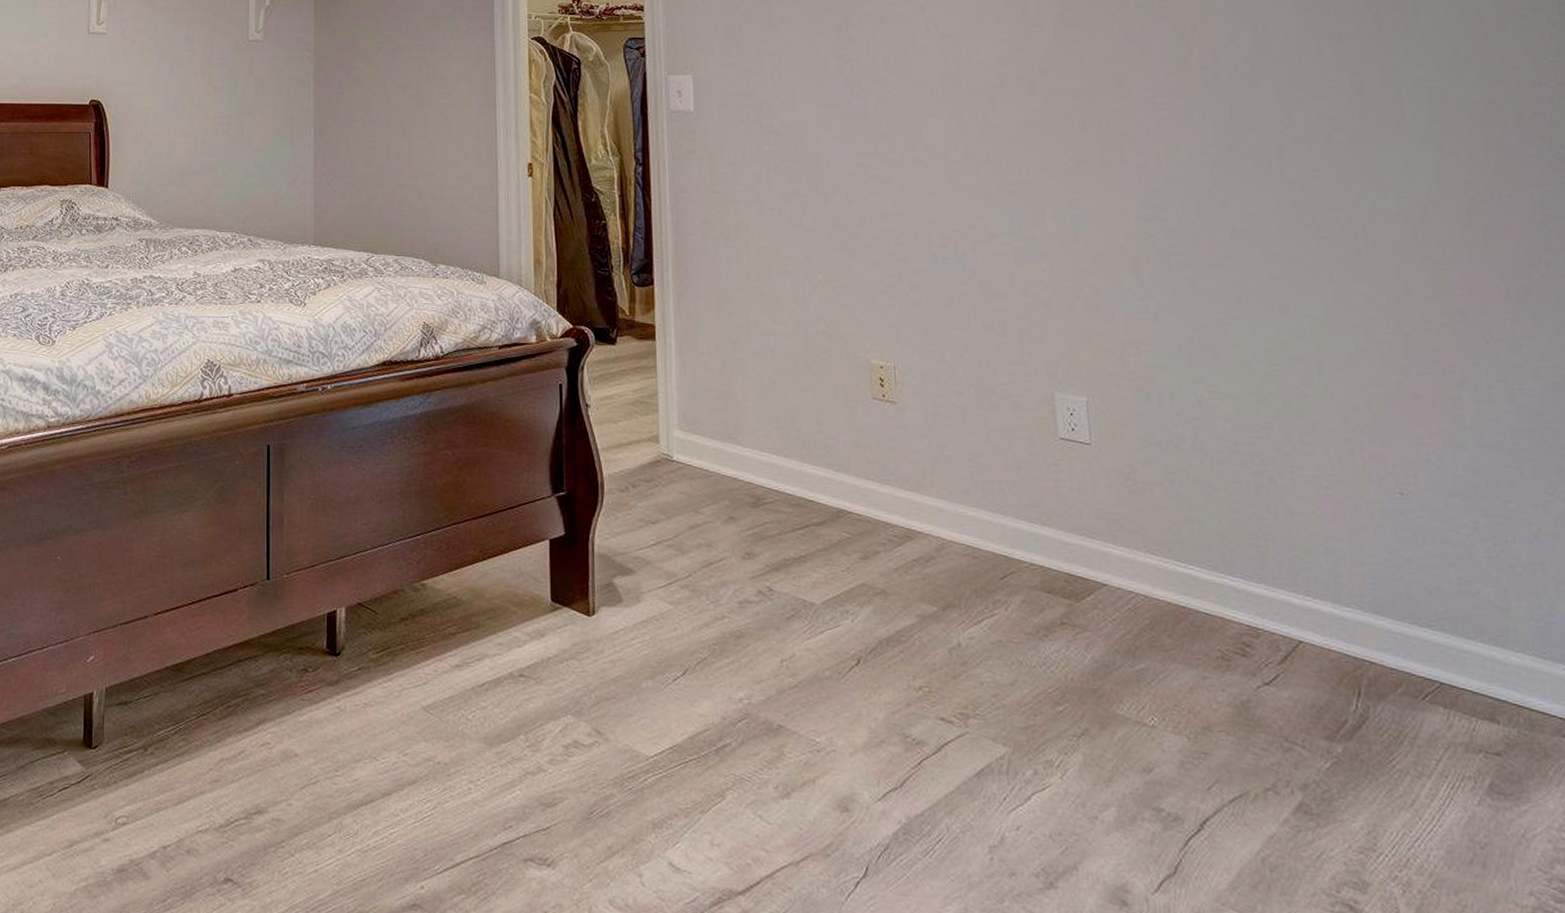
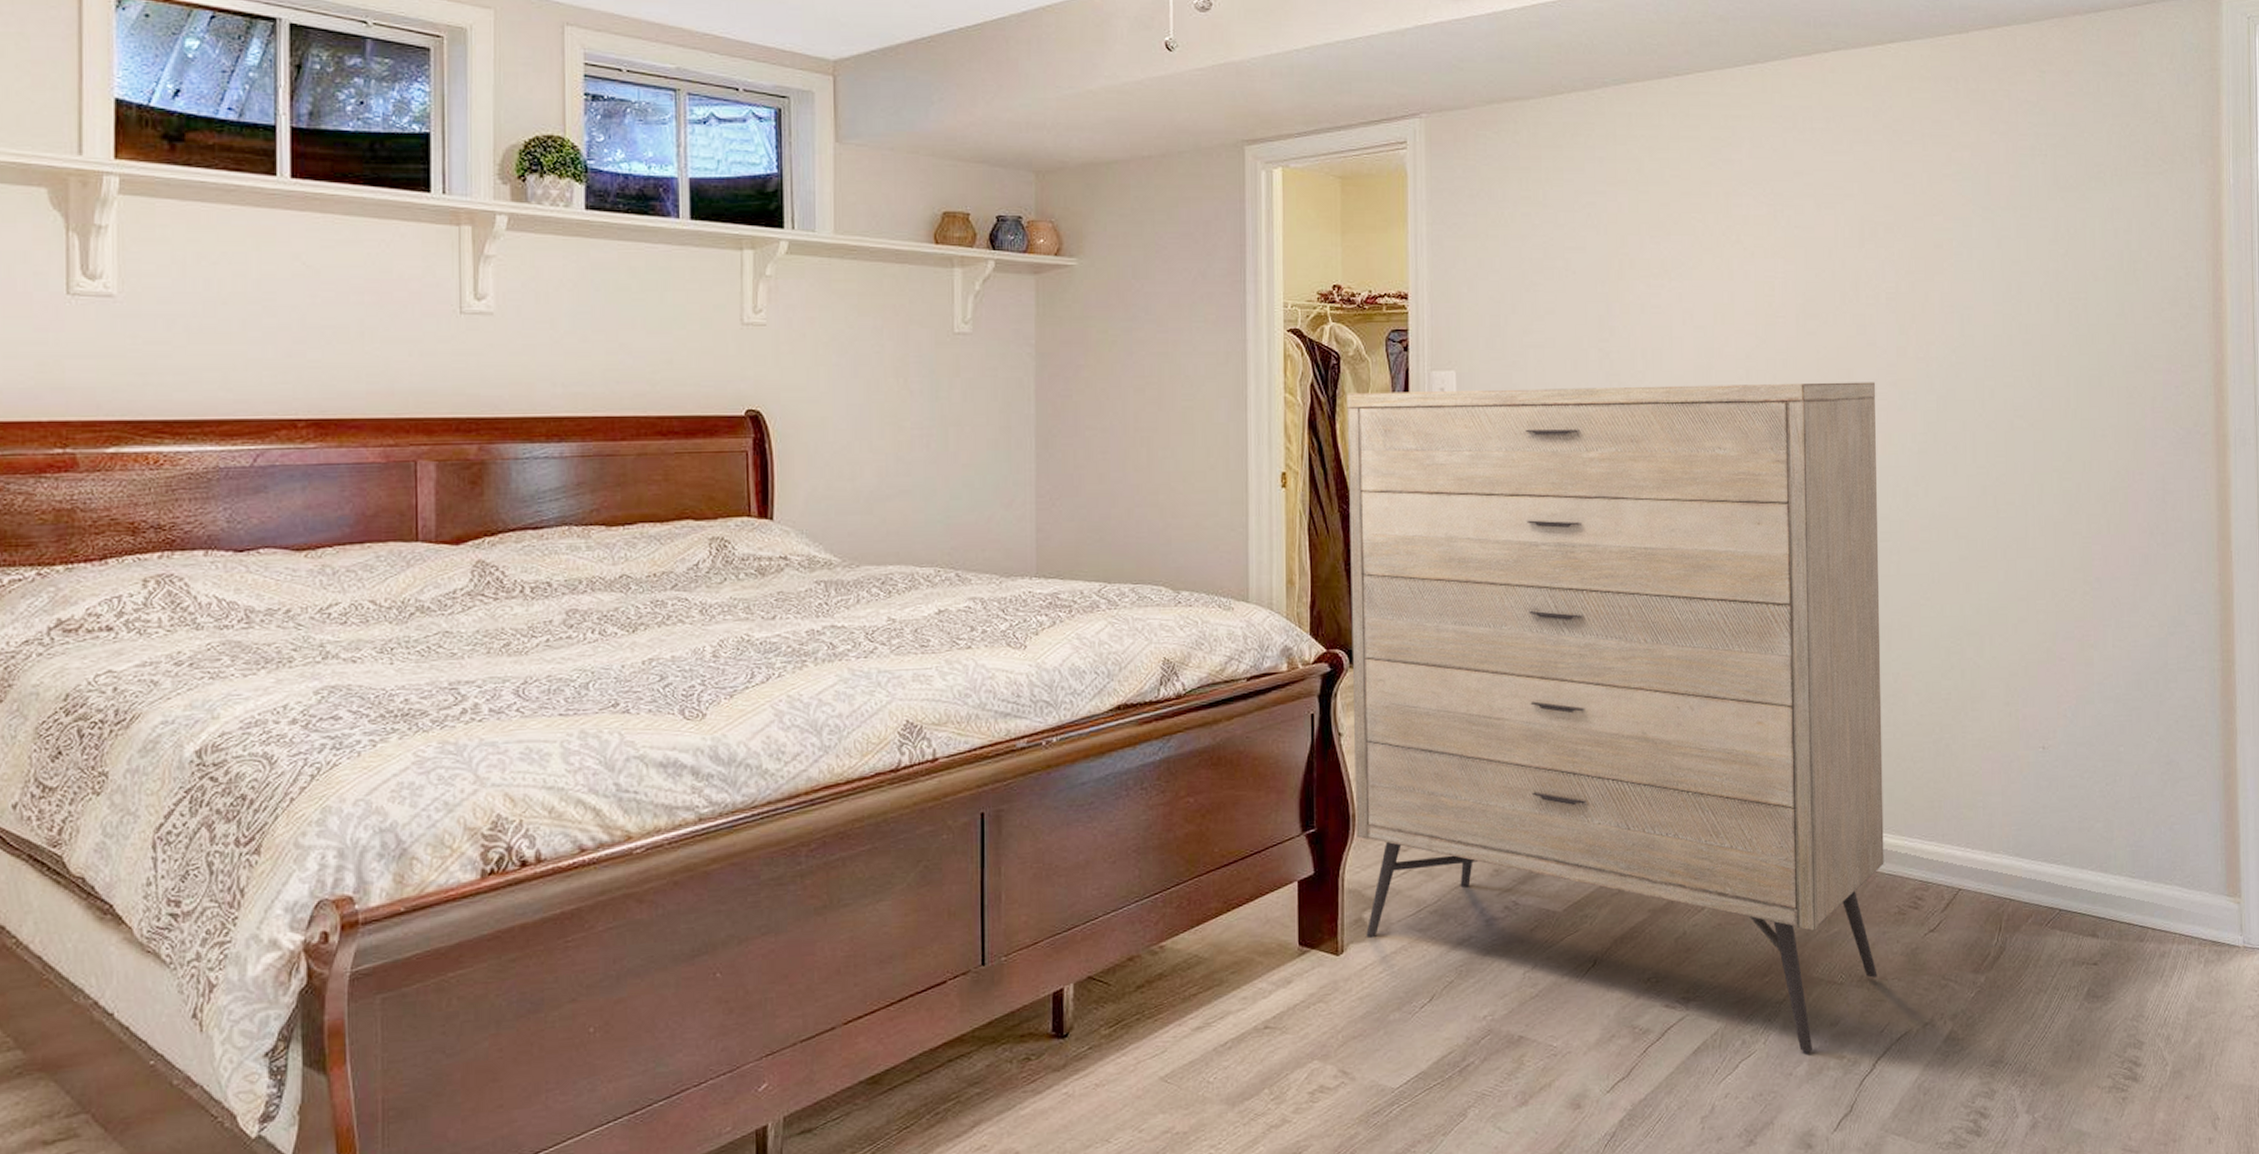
dresser: none [587,90,1199,798] -> present [1346,382,1884,1053]

